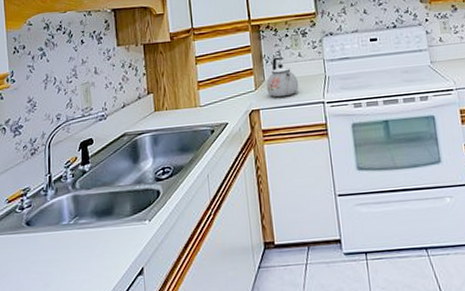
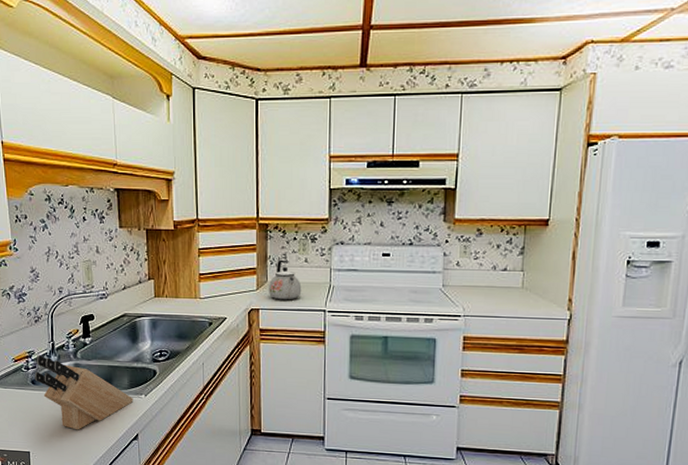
knife block: none [29,191,137,274] -> present [34,355,134,430]

